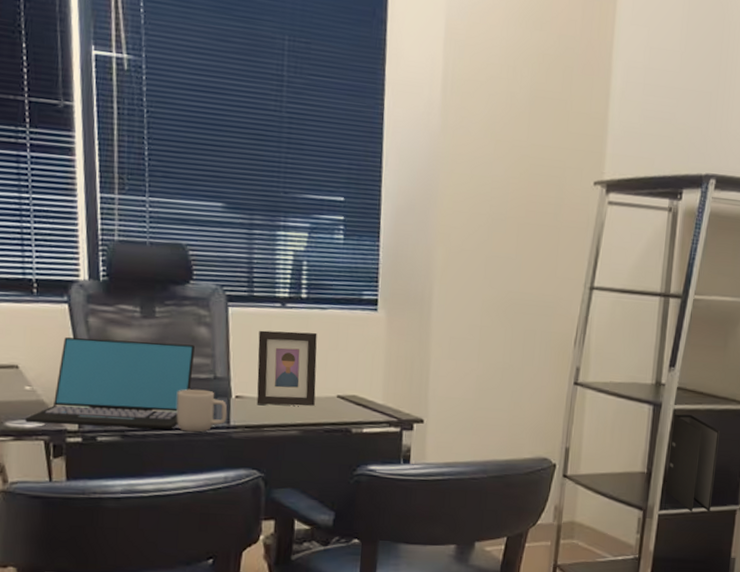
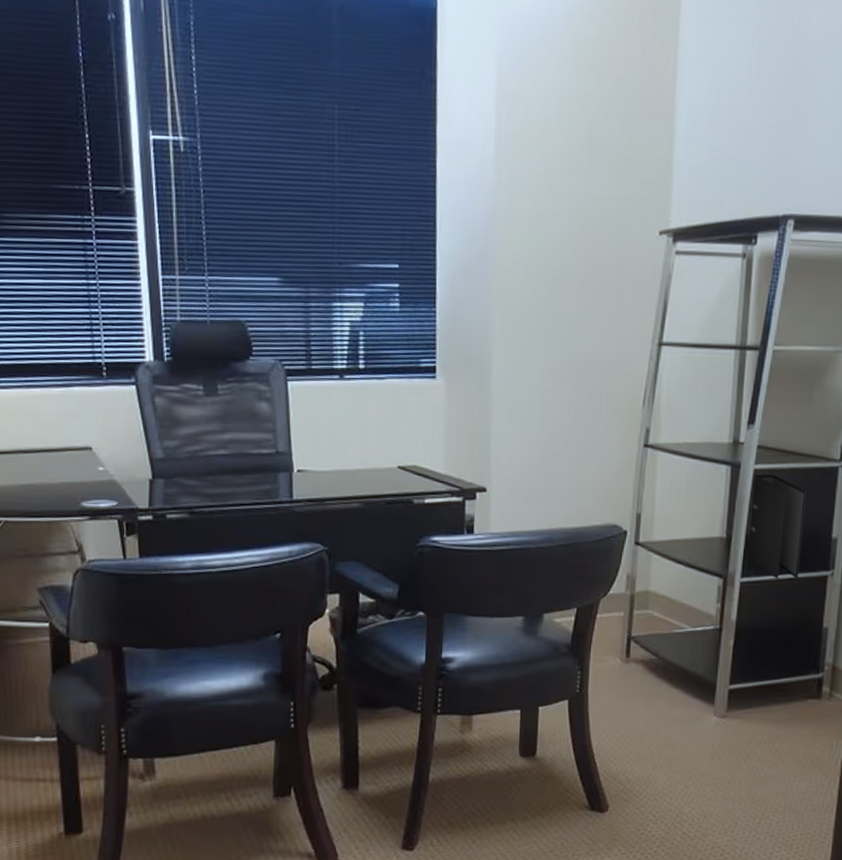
laptop: present [25,337,196,429] -> none [100,417,257,505]
mug: present [176,389,228,432] -> none [240,464,290,507]
picture frame: present [256,330,317,407] -> none [317,403,377,478]

